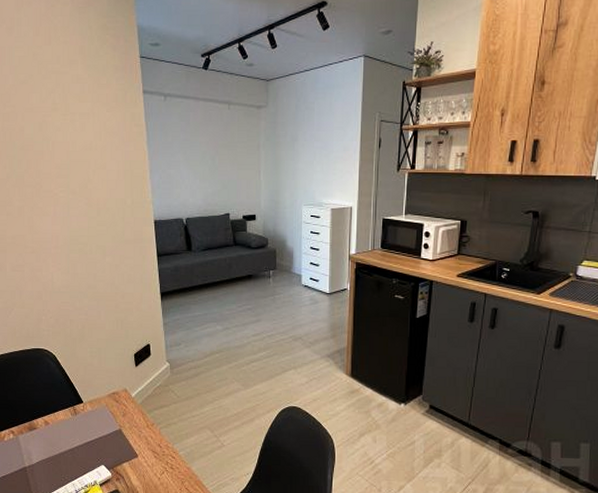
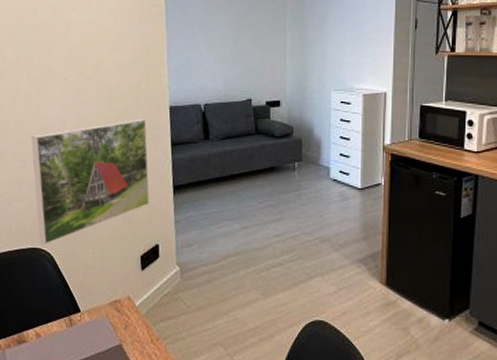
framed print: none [27,232,140,345] -> present [31,119,150,244]

